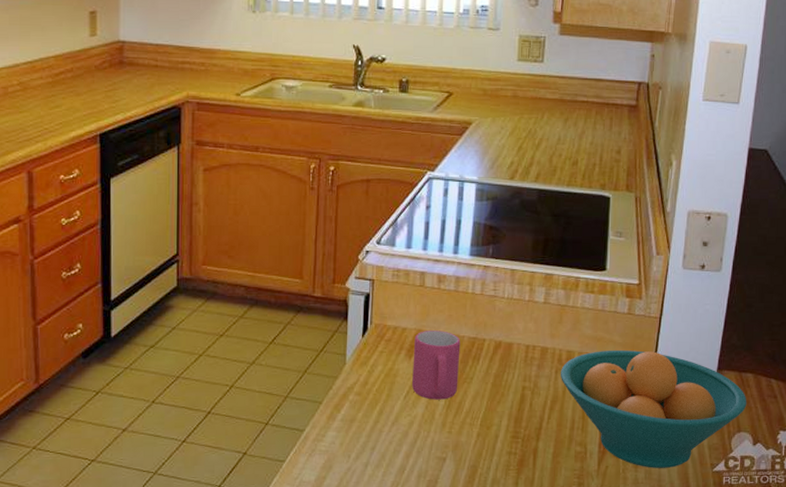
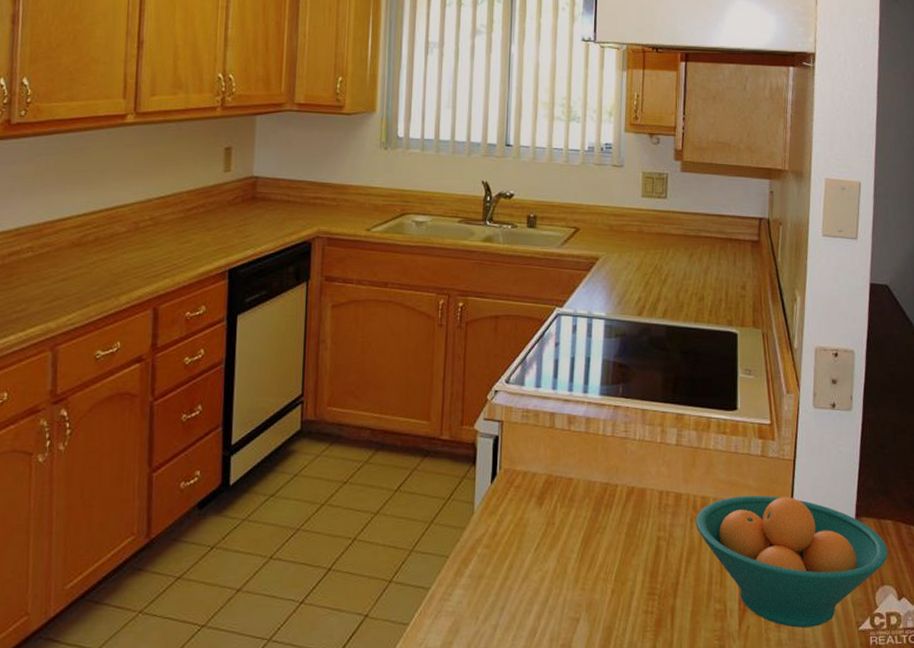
mug: present [412,331,461,400] -> none [543,476,592,553]

